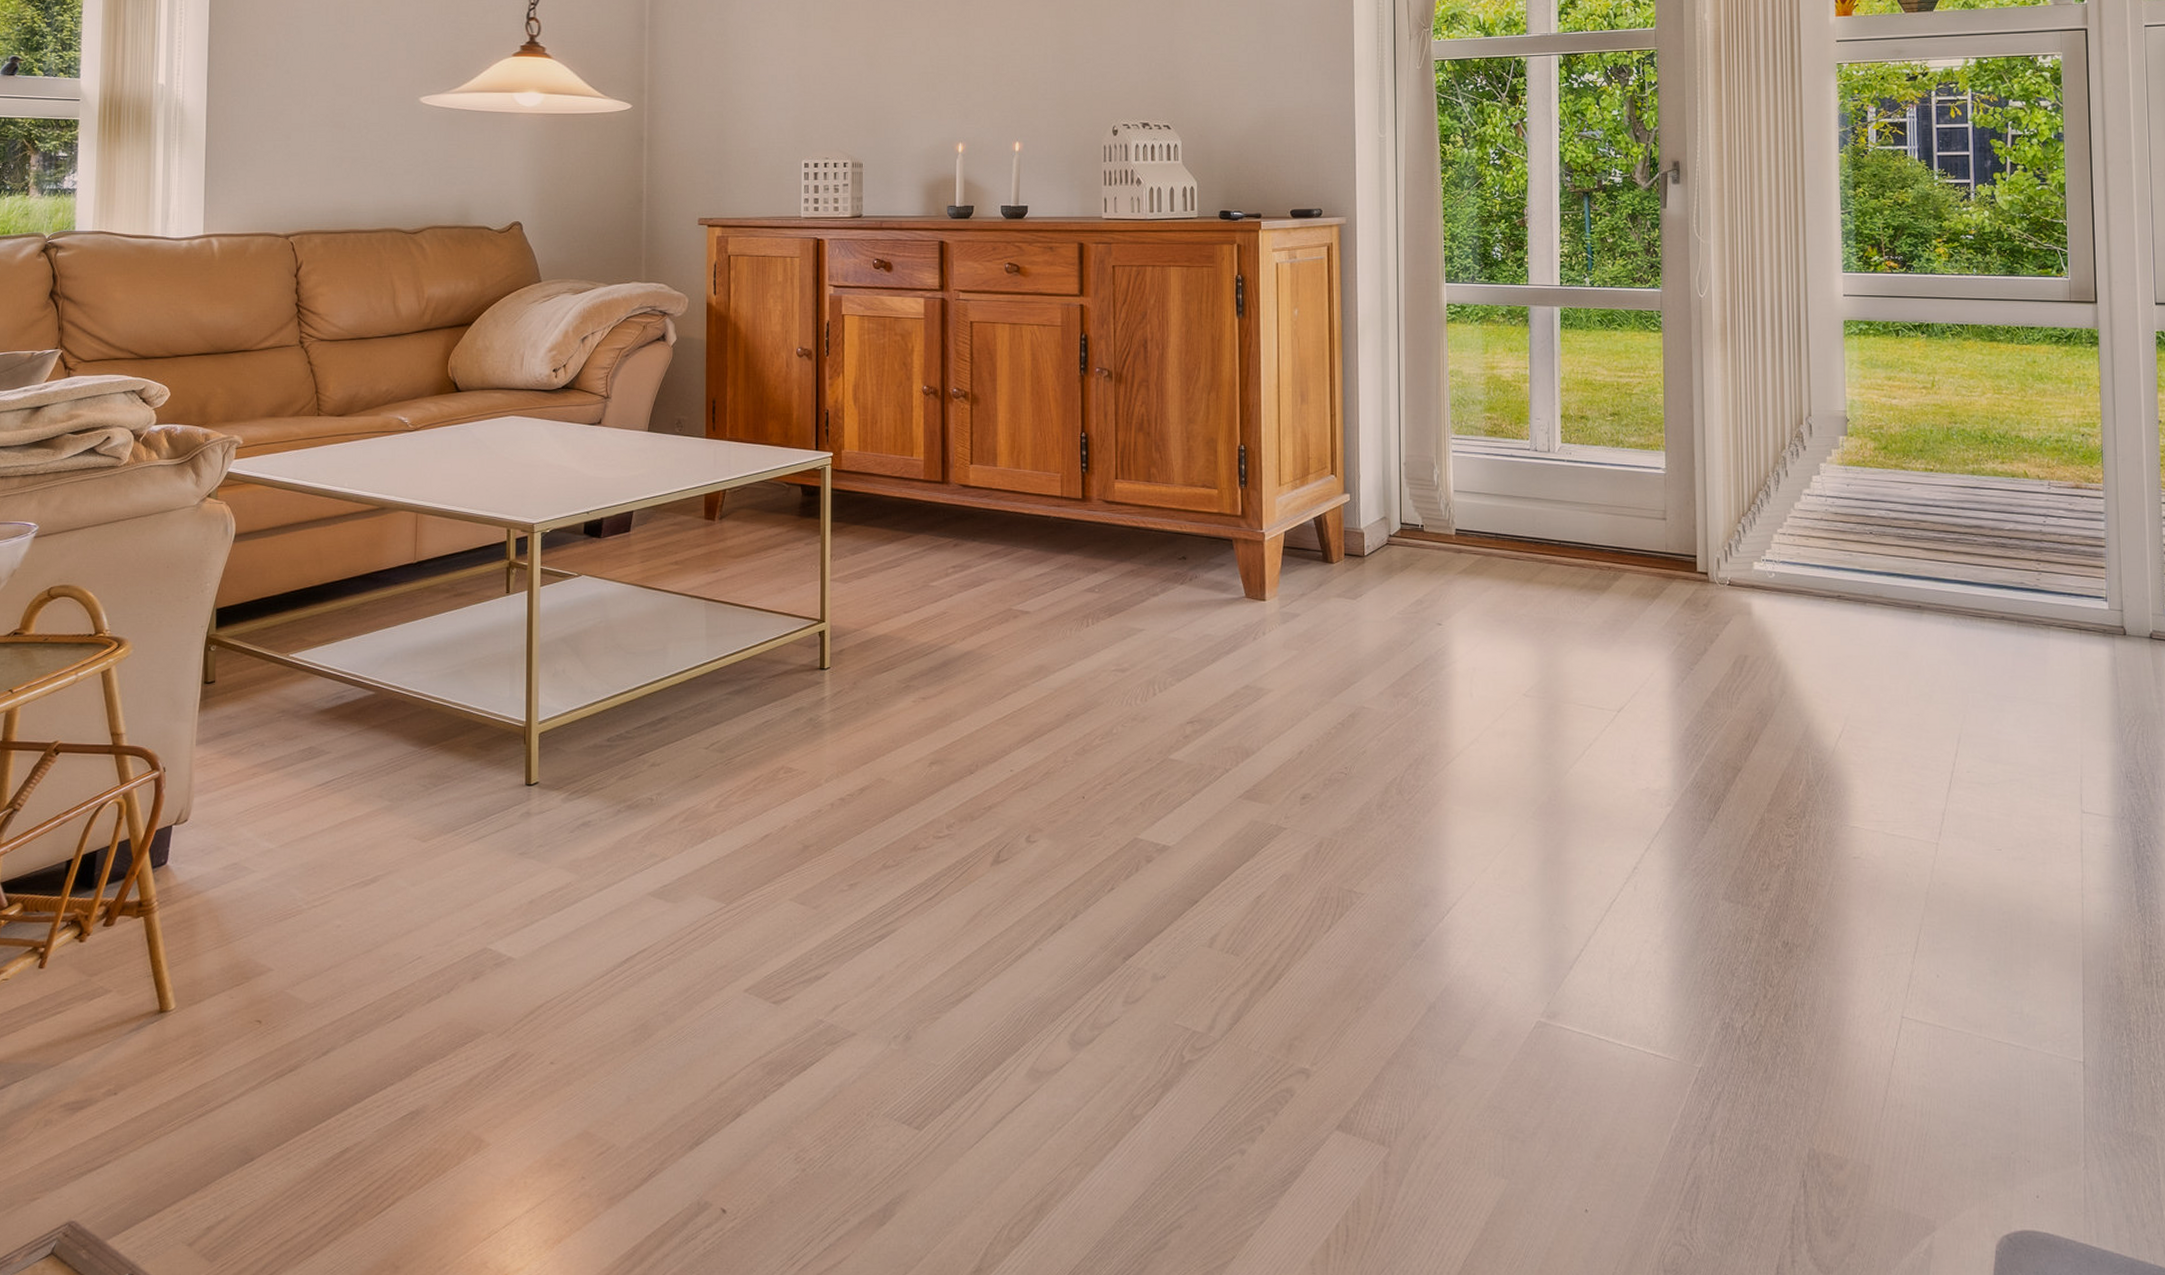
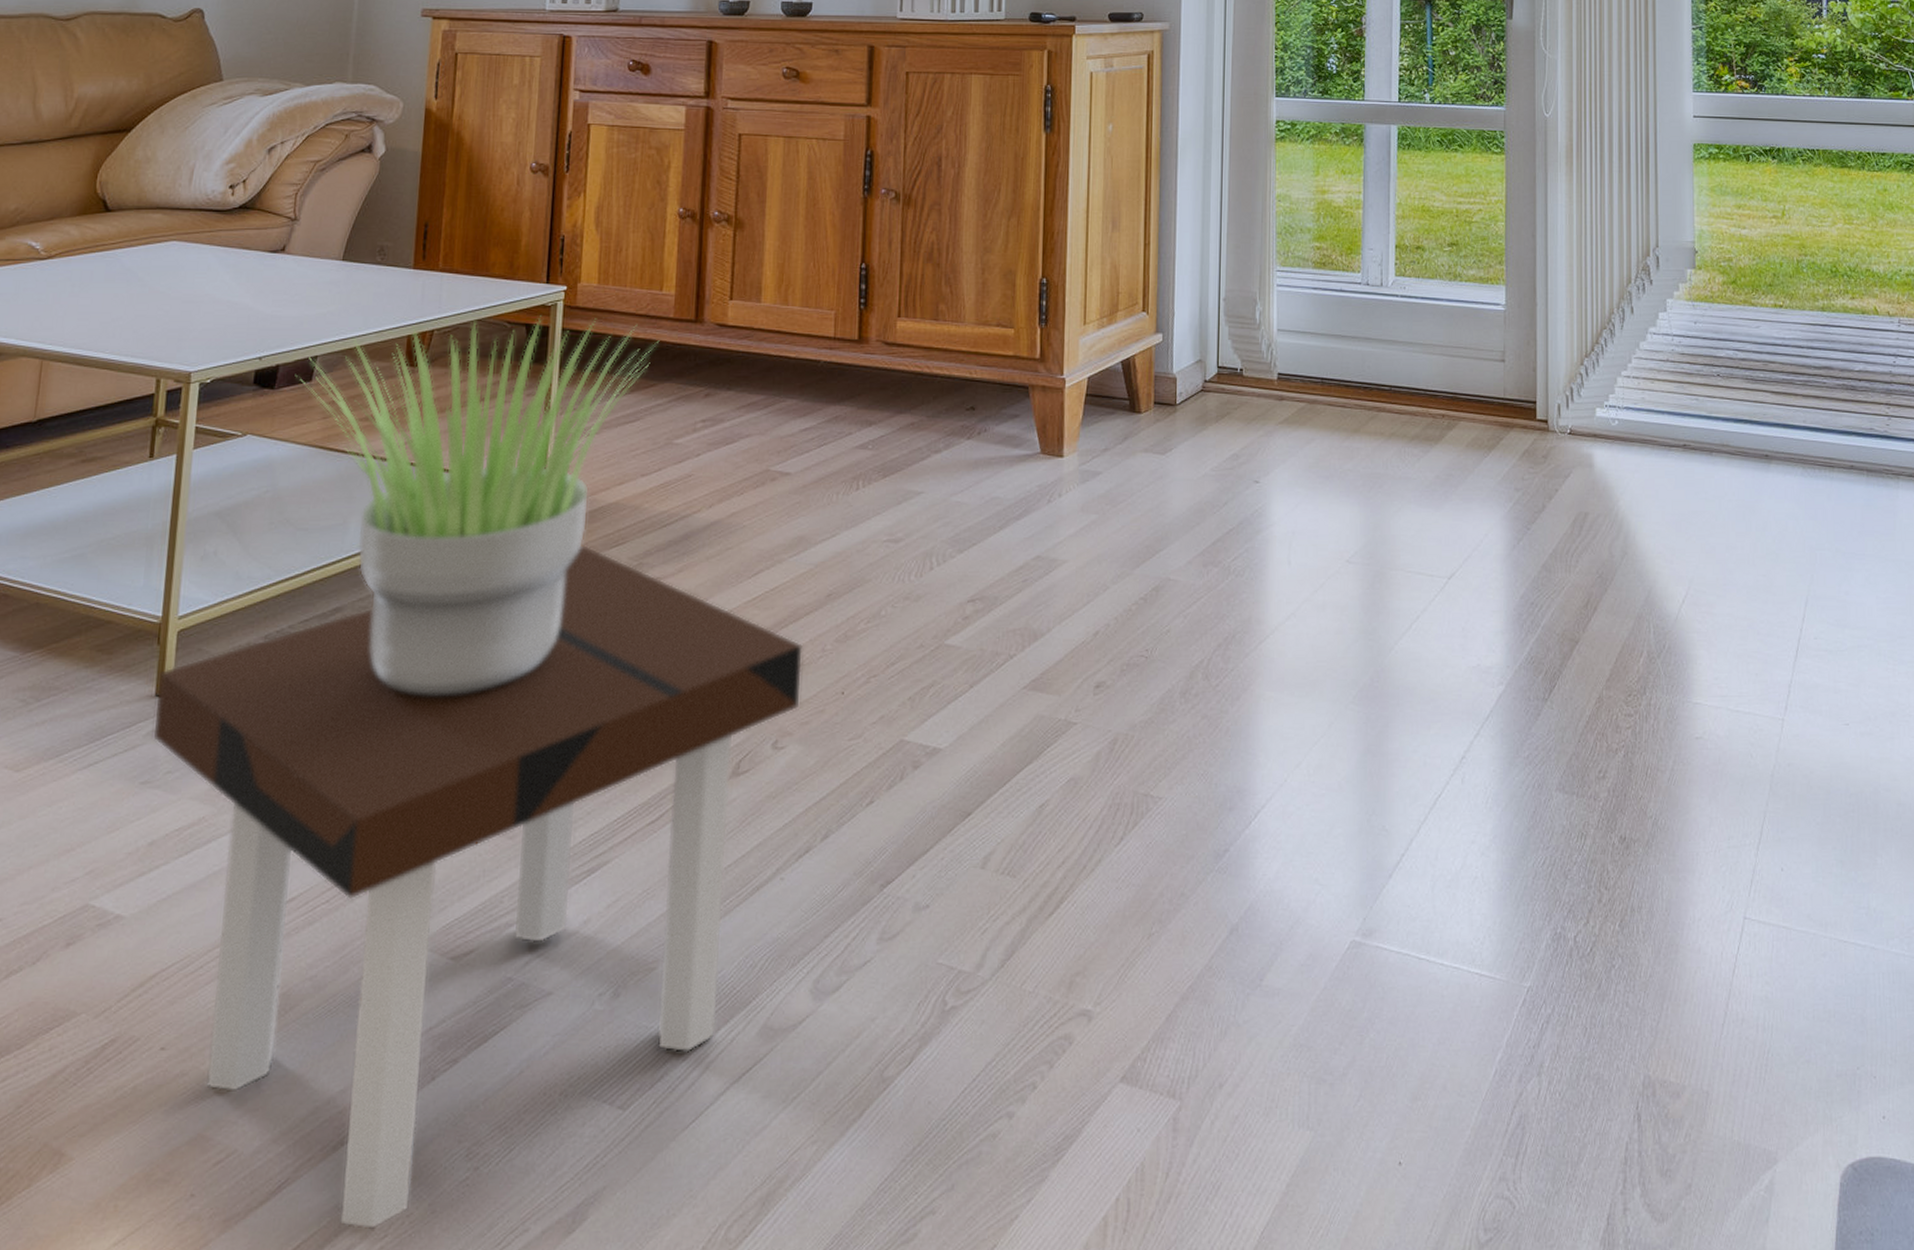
side table: none [525,669,1049,1213] -> present [152,544,804,1230]
potted plant: none [616,477,913,790] -> present [295,315,660,695]

